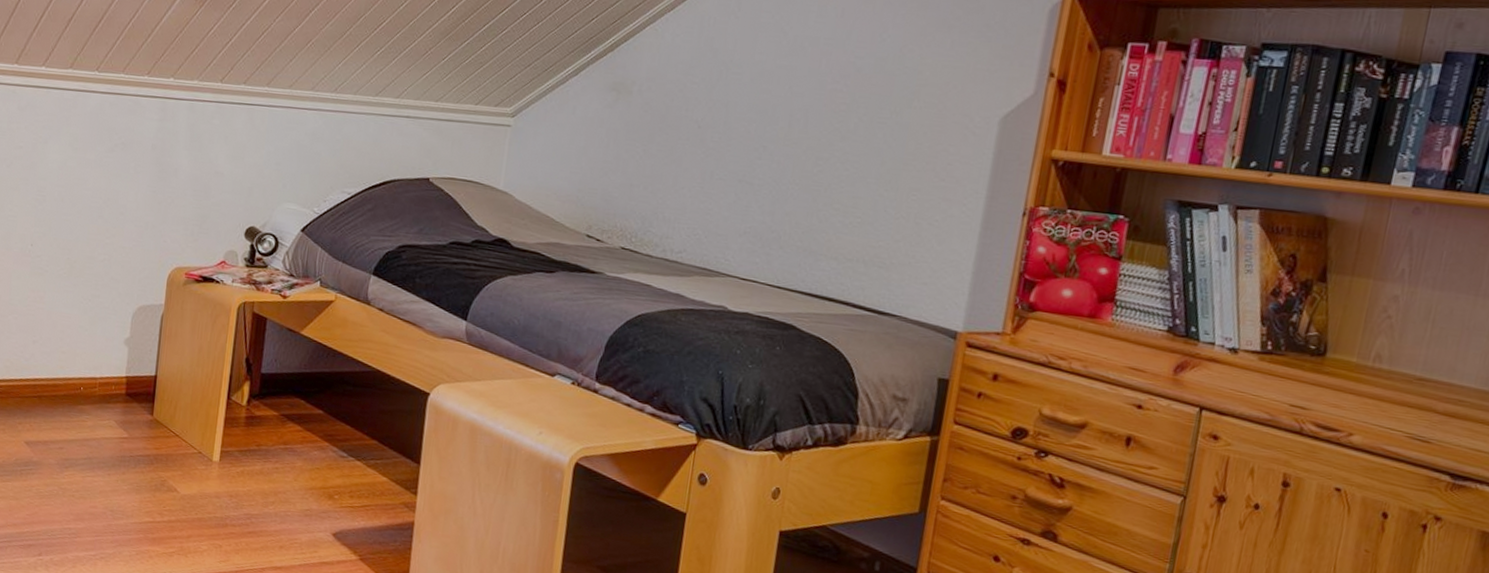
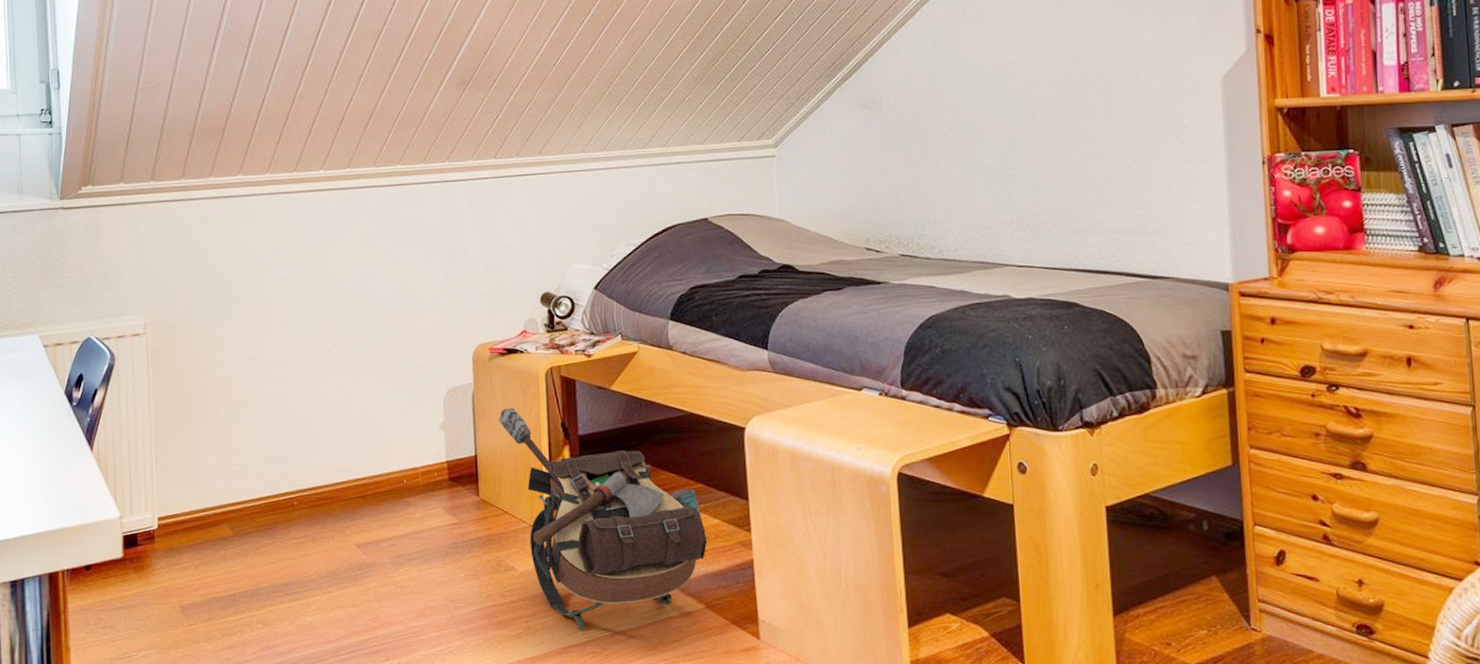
backpack: none [184,334,372,560] -> present [499,407,708,631]

